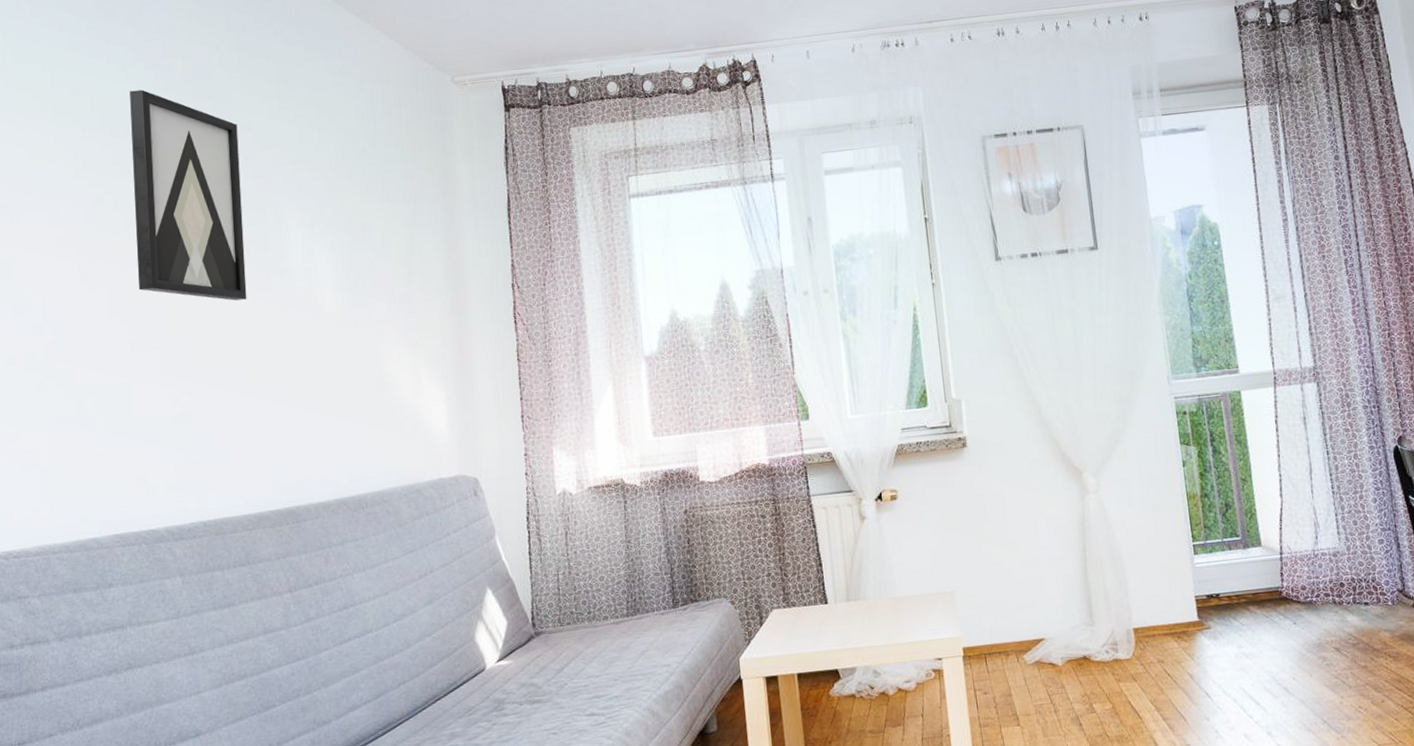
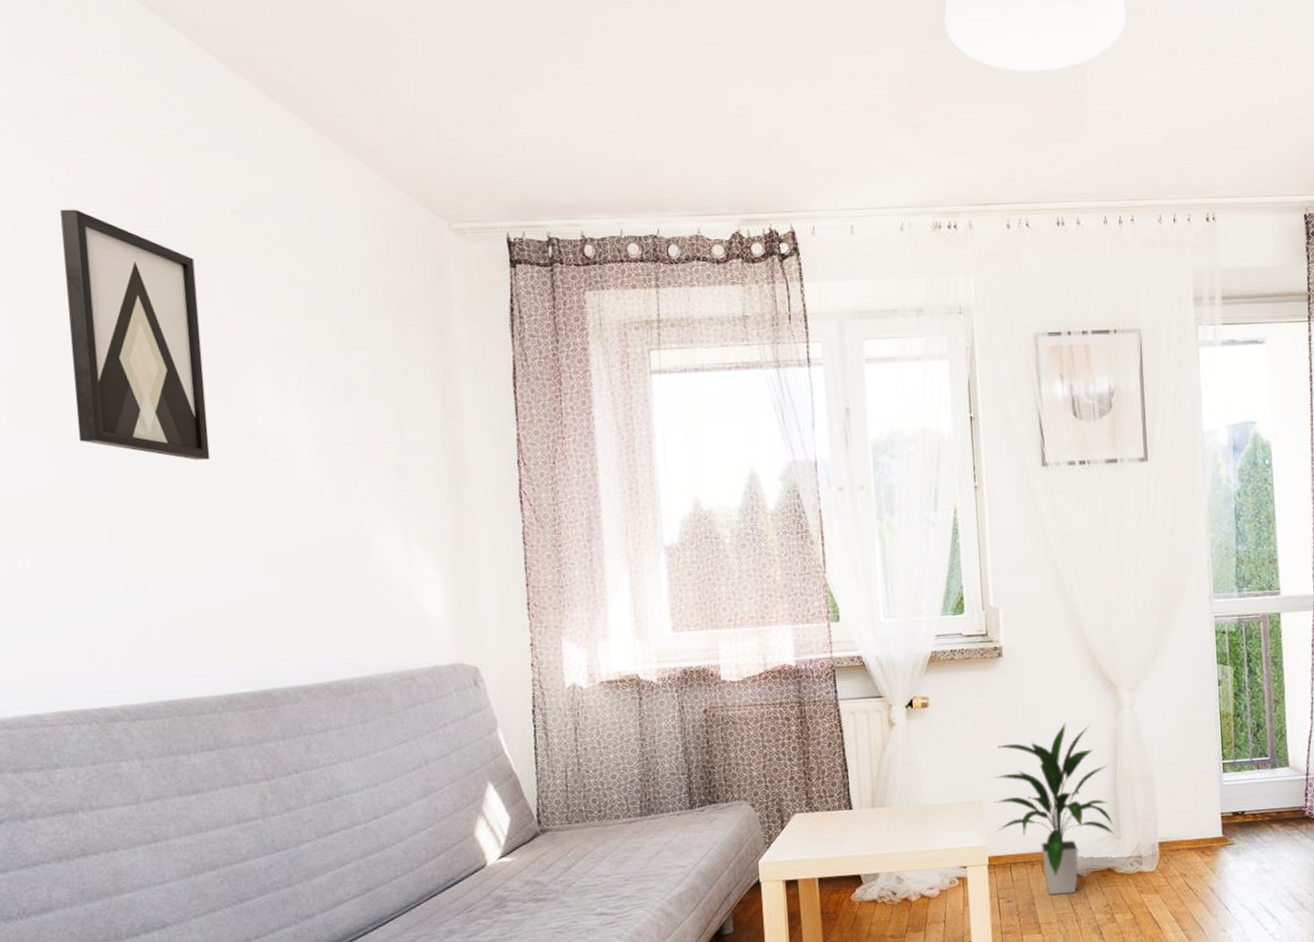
indoor plant: none [964,508,1087,686] -> present [994,721,1114,896]

